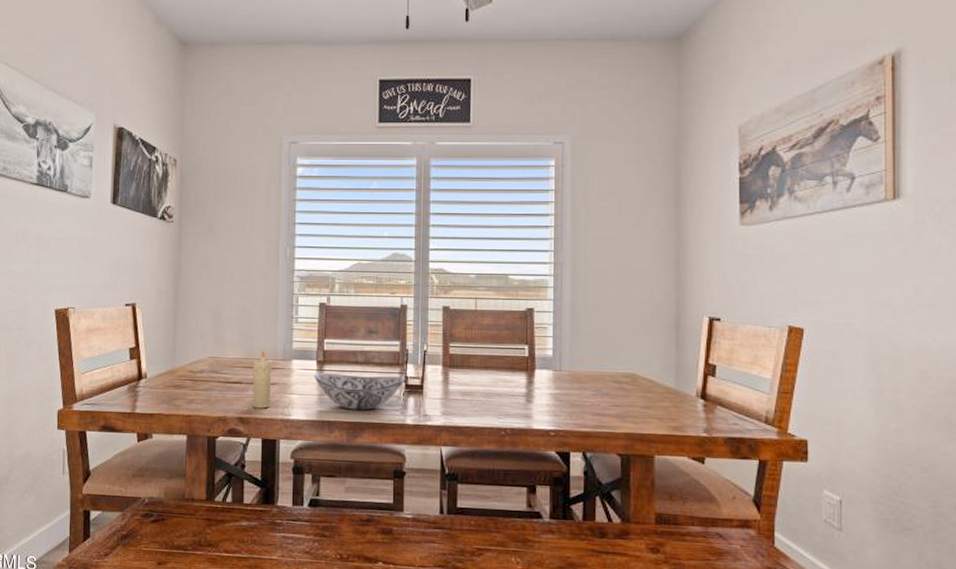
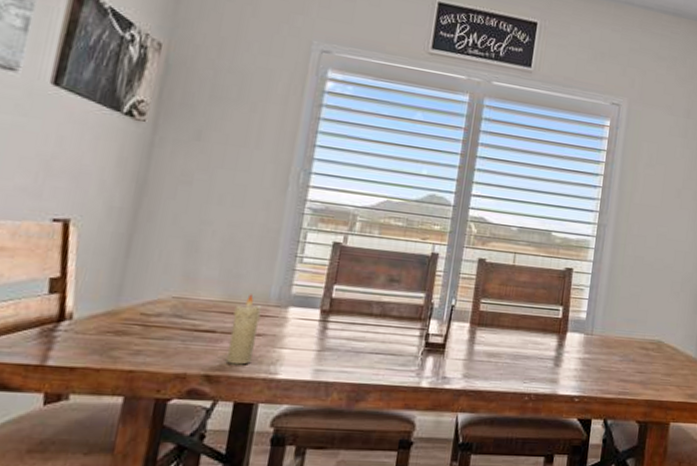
decorative bowl: present [314,372,406,411] -> none [314,323,427,371]

